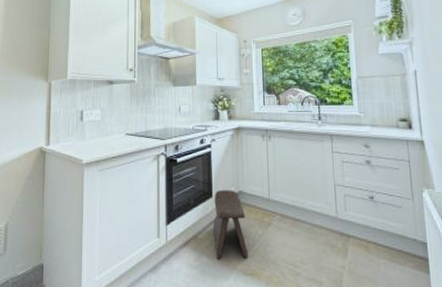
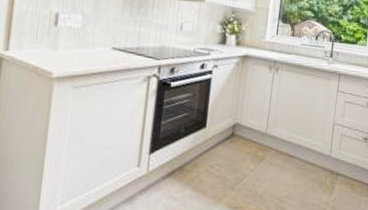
stool: present [213,190,249,259] -> none [201,120,239,192]

